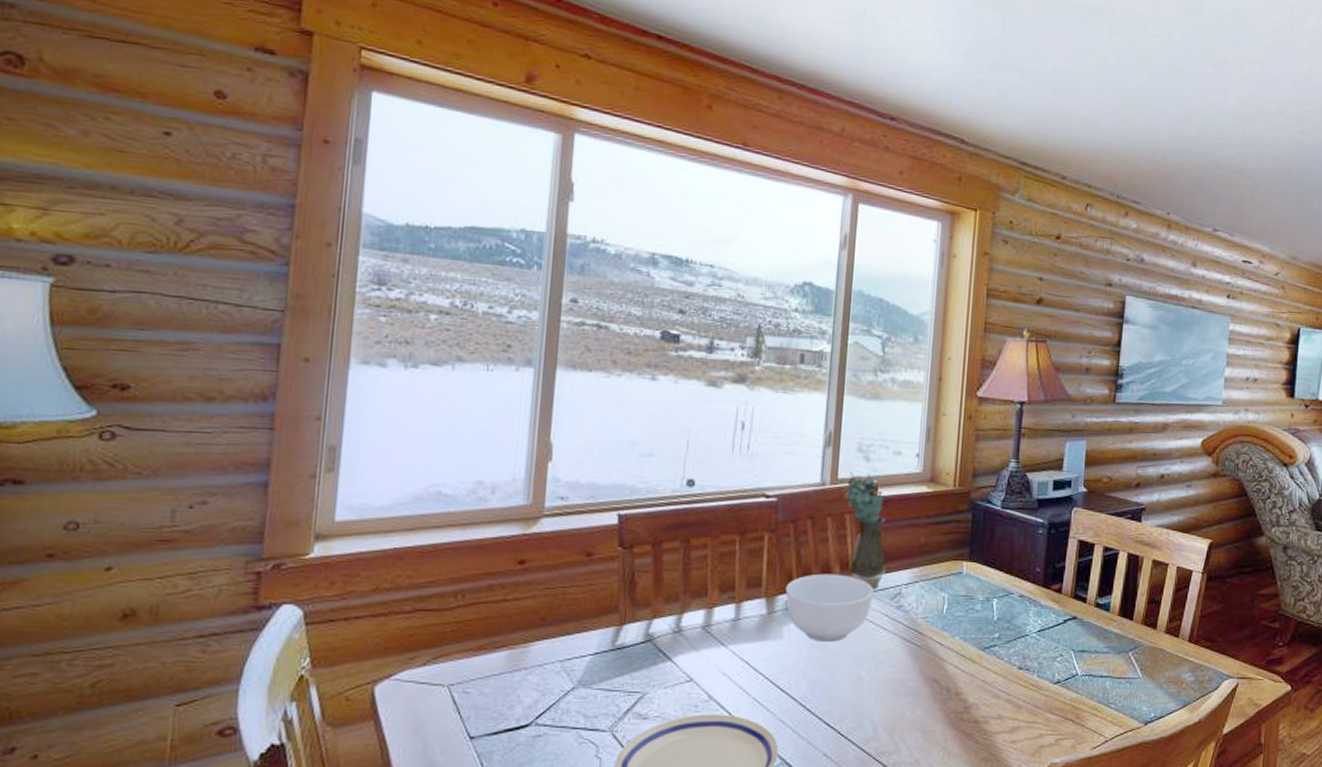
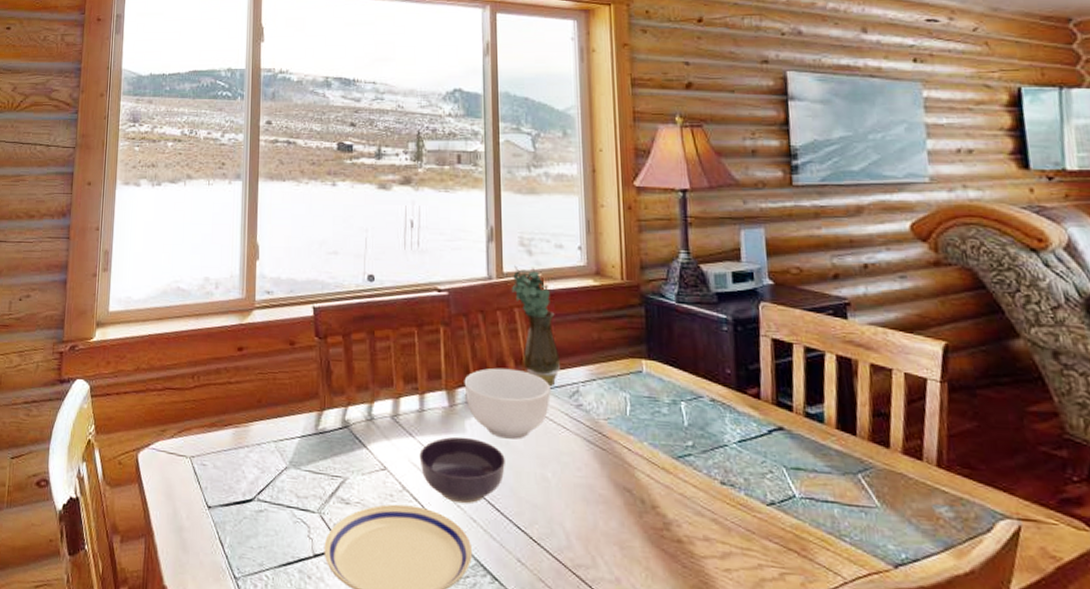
bowl: none [730,643,821,708] -> present [419,436,505,504]

